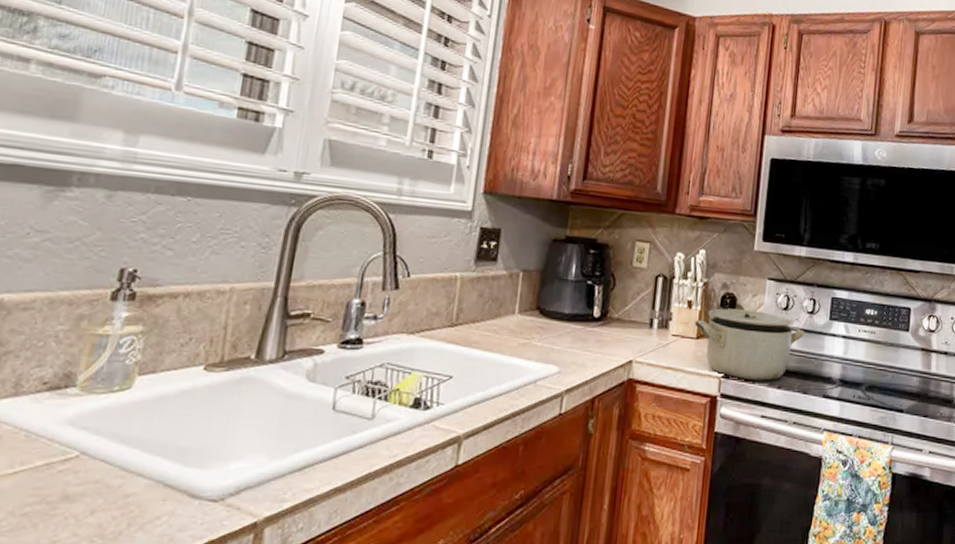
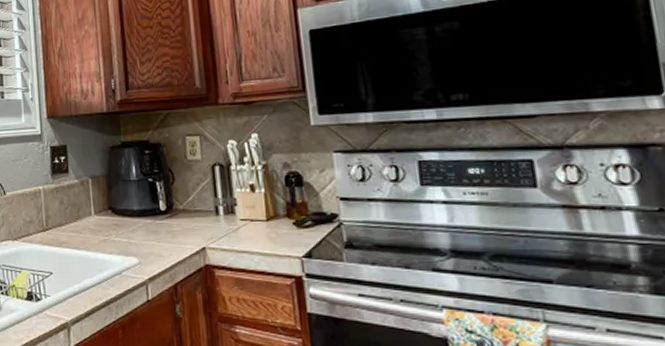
saucepan: present [695,308,805,381] -> none [262,185,392,258]

